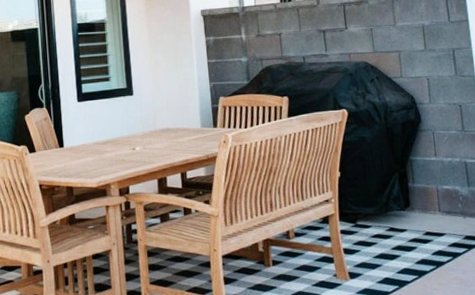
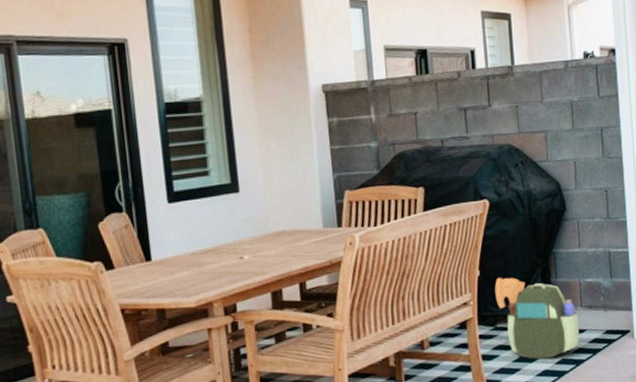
backpack: none [354,179,439,258] -> present [494,277,580,359]

